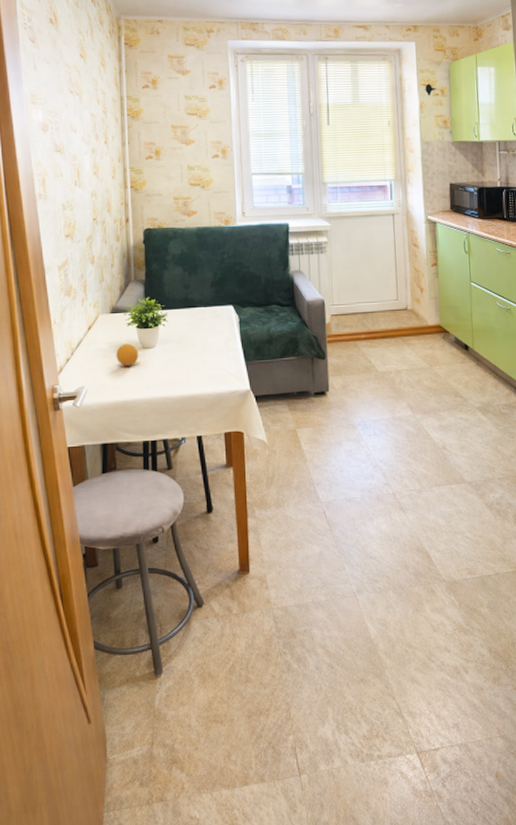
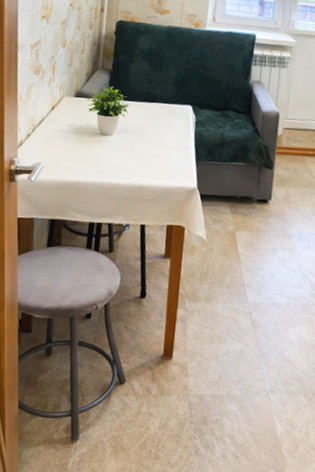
fruit: present [116,343,139,366] -> none [74,127,97,150]

